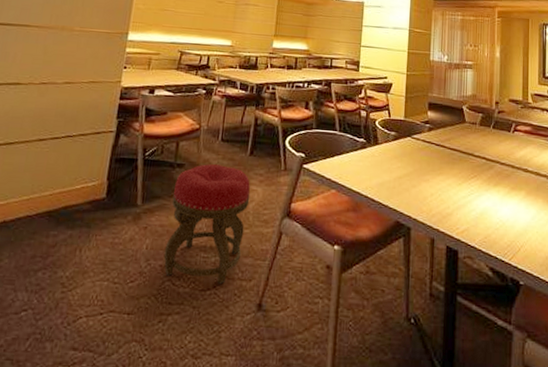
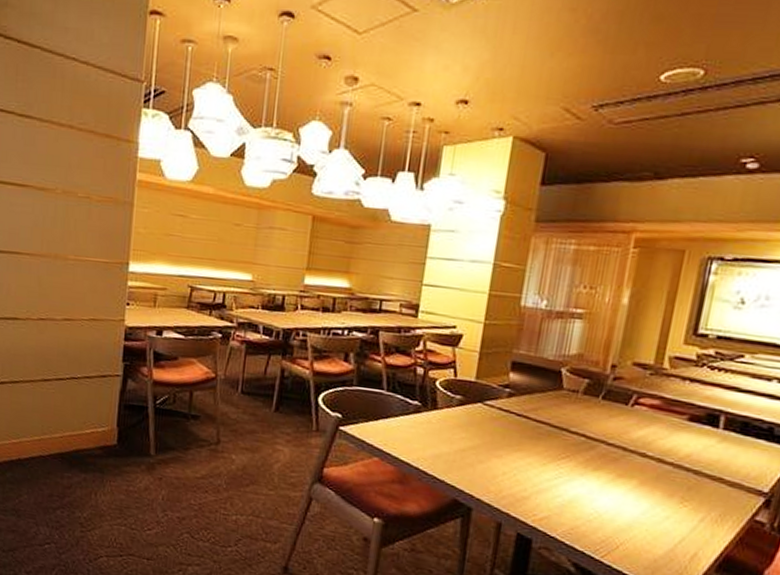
stool: present [163,164,251,284] -> none [181,417,276,543]

